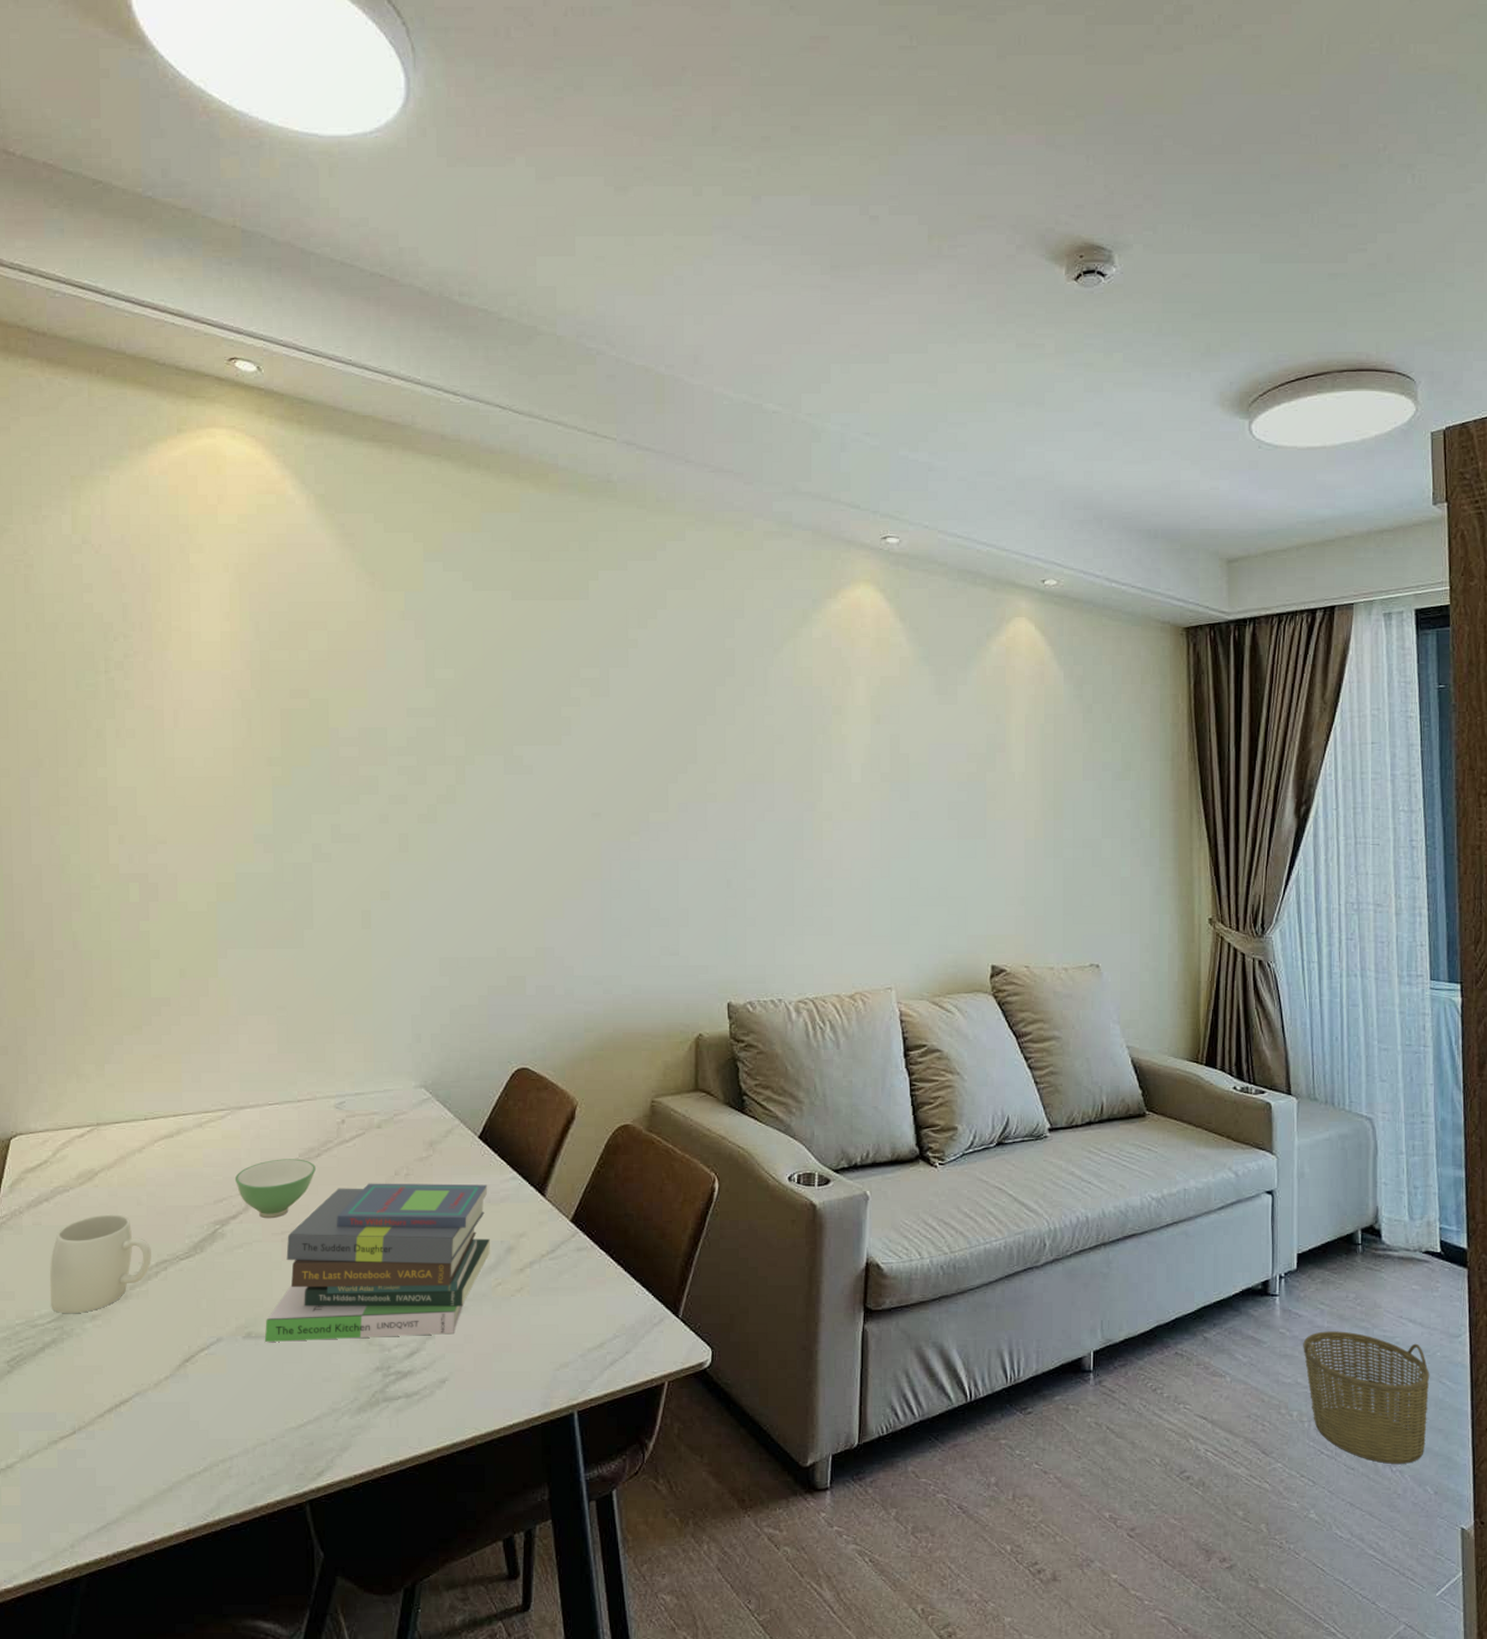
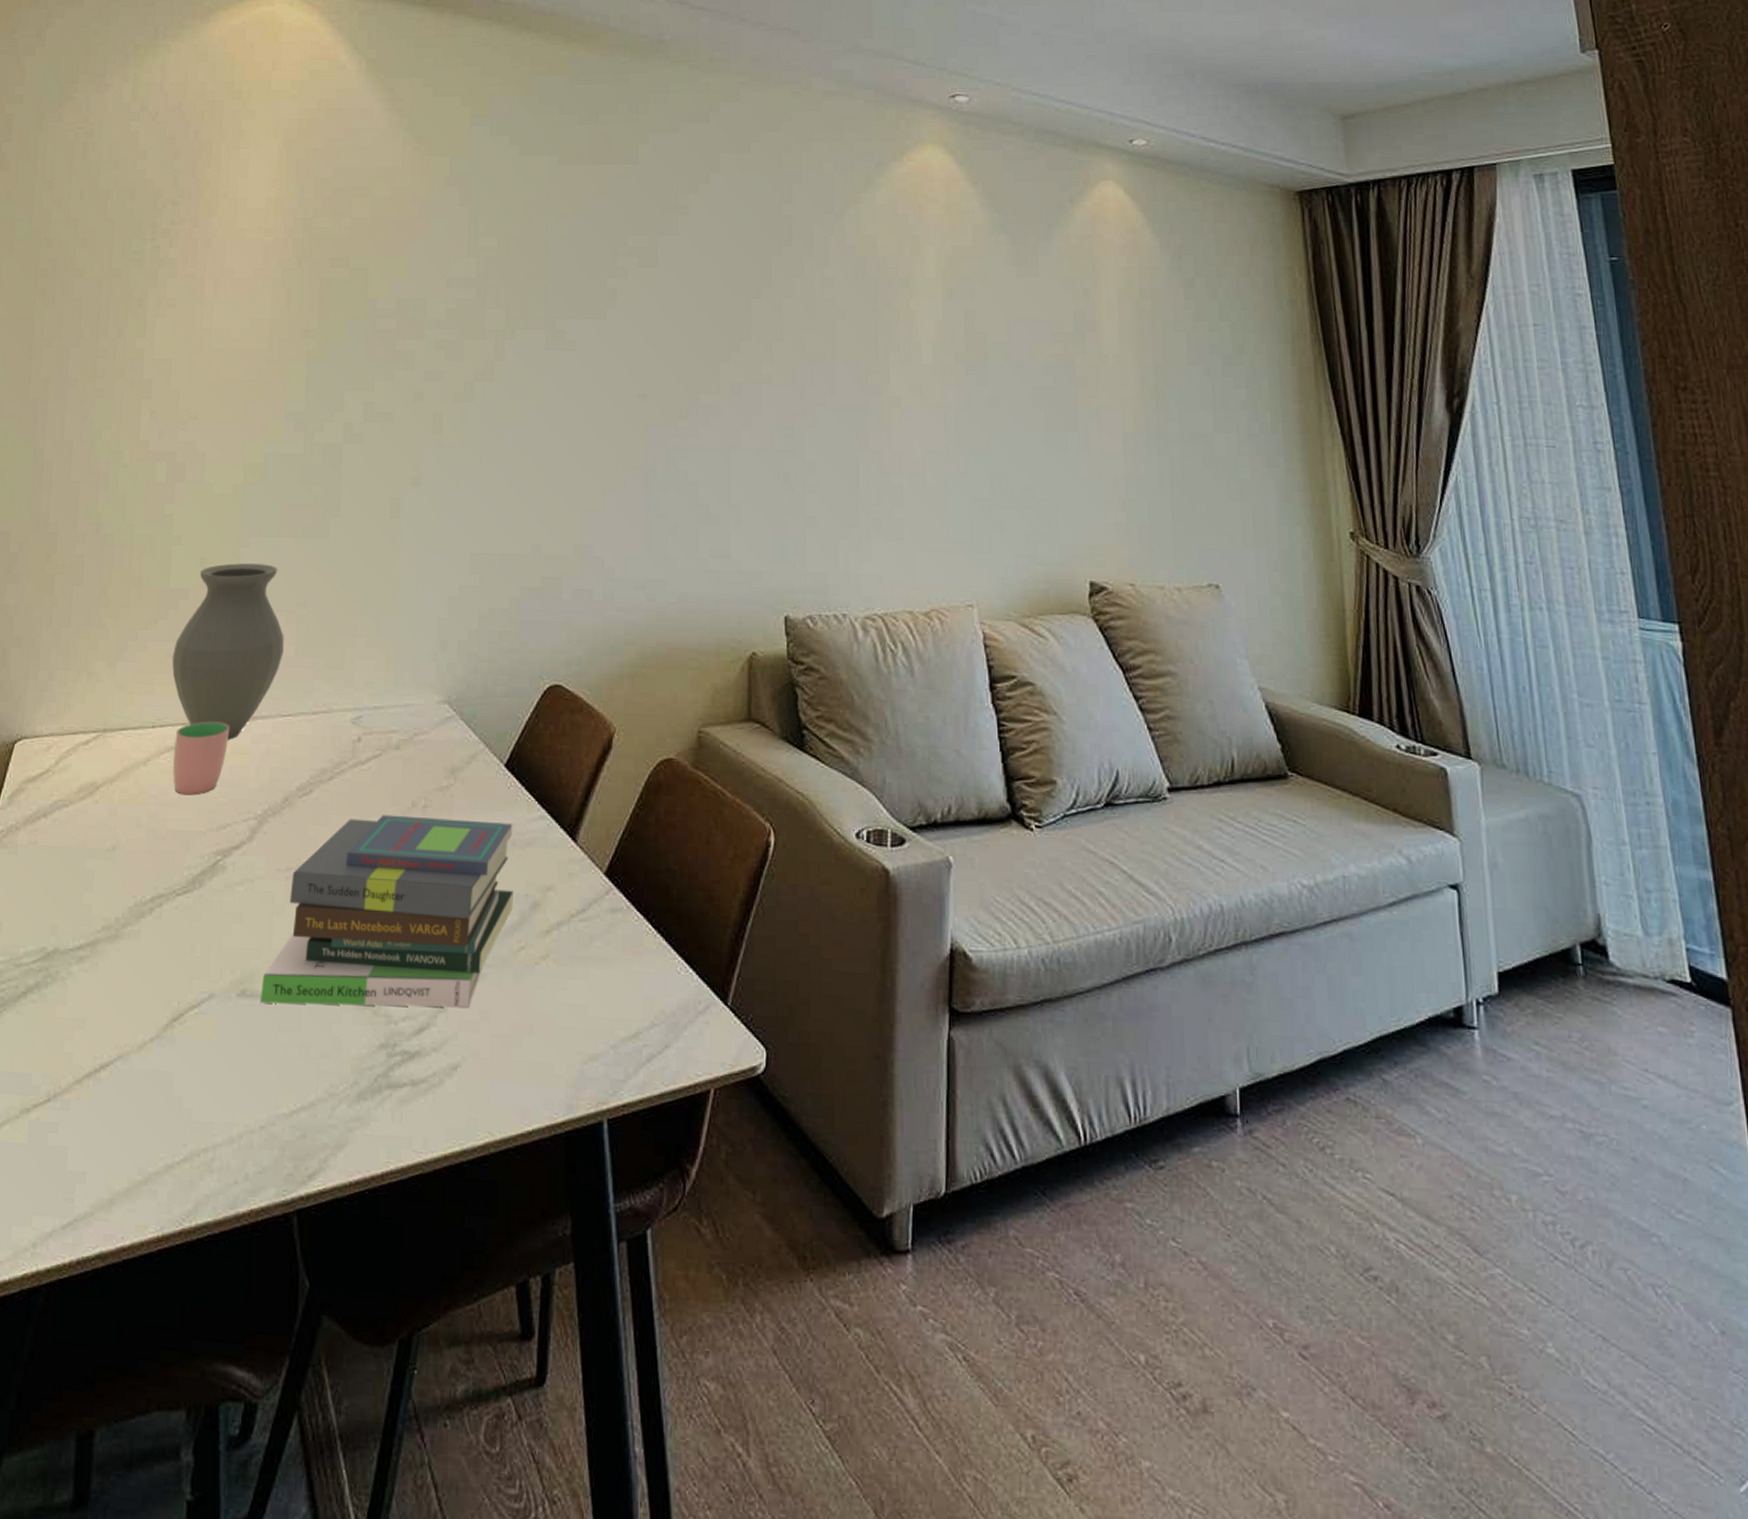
mug: present [49,1214,151,1314] -> none [38,836,147,954]
vase: none [159,973,267,1127] -> present [172,563,284,740]
cup: none [167,1112,220,1176] -> present [172,721,230,796]
bowl: present [234,1159,317,1219] -> none [240,780,328,852]
basket: present [1303,1331,1430,1464] -> none [1516,1083,1700,1285]

